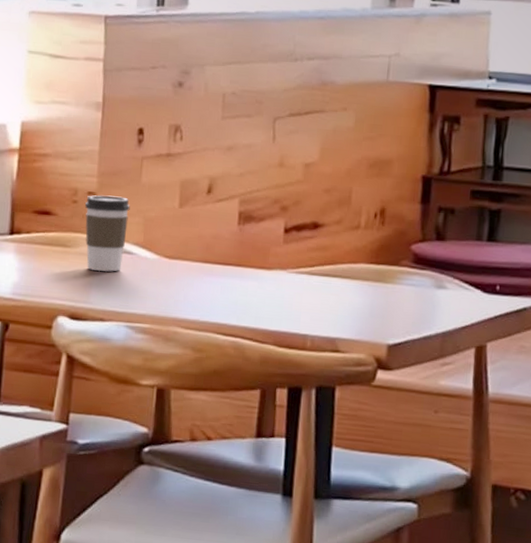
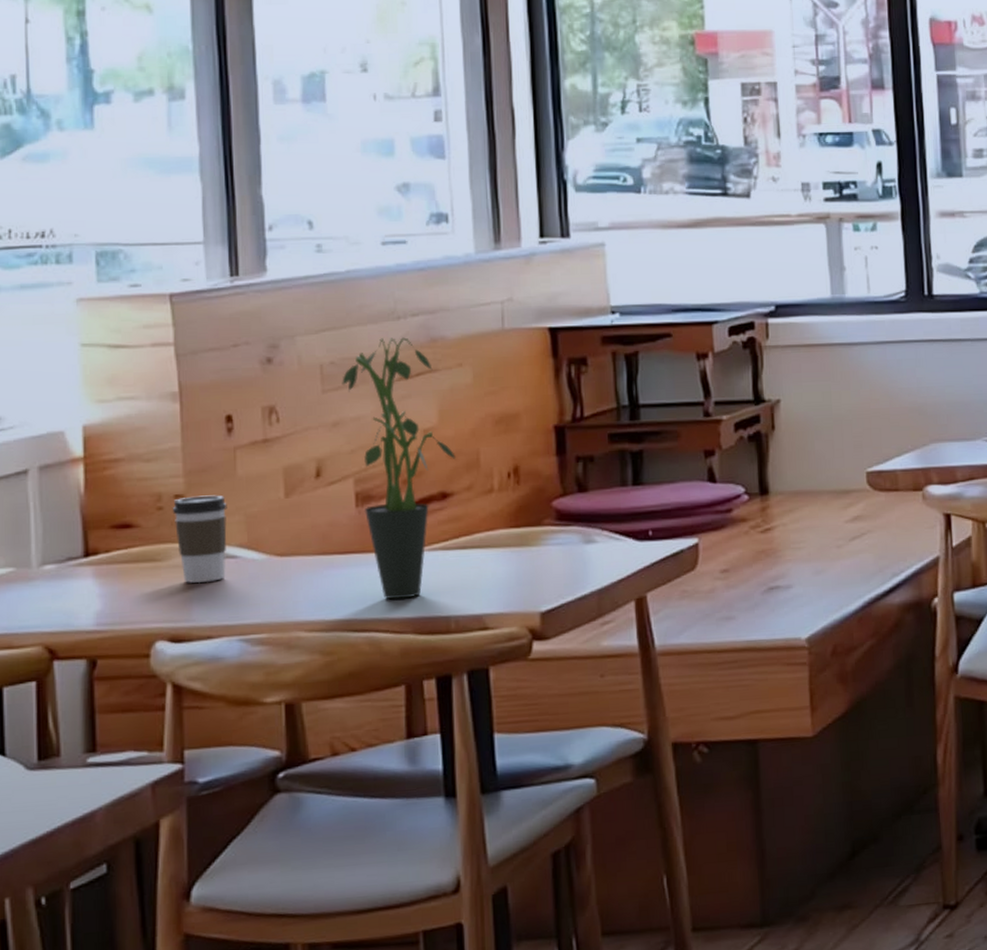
potted plant: none [240,76,330,313] -> present [342,337,456,600]

